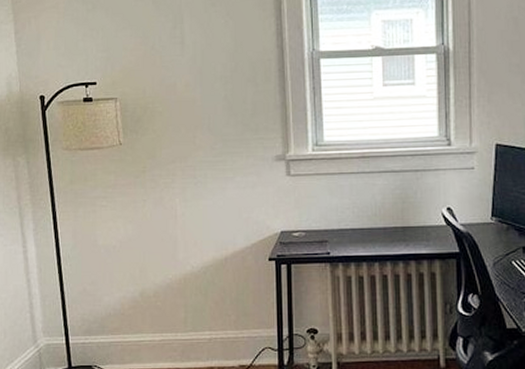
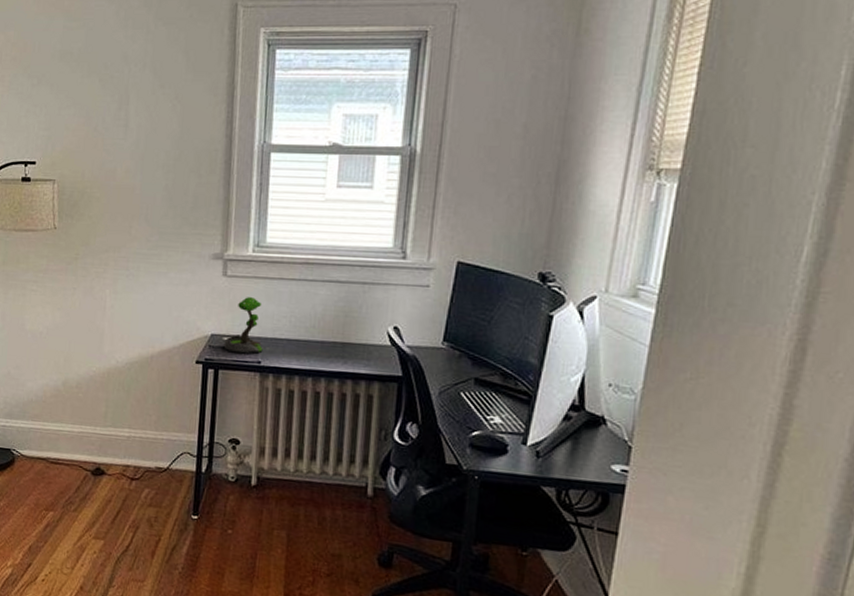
plant: none [293,193,331,247] -> present [223,297,263,354]

